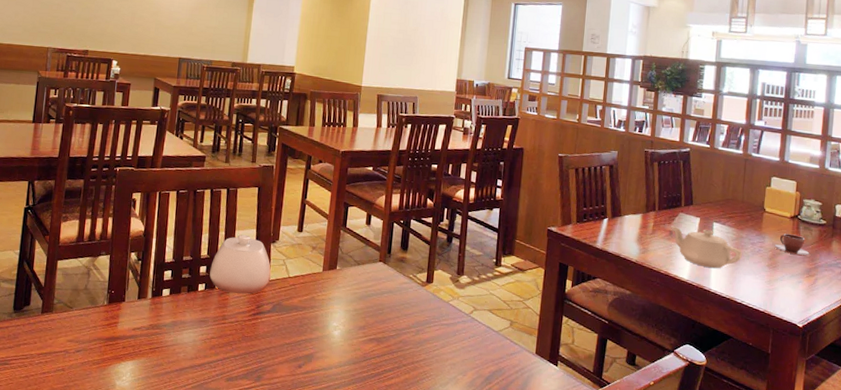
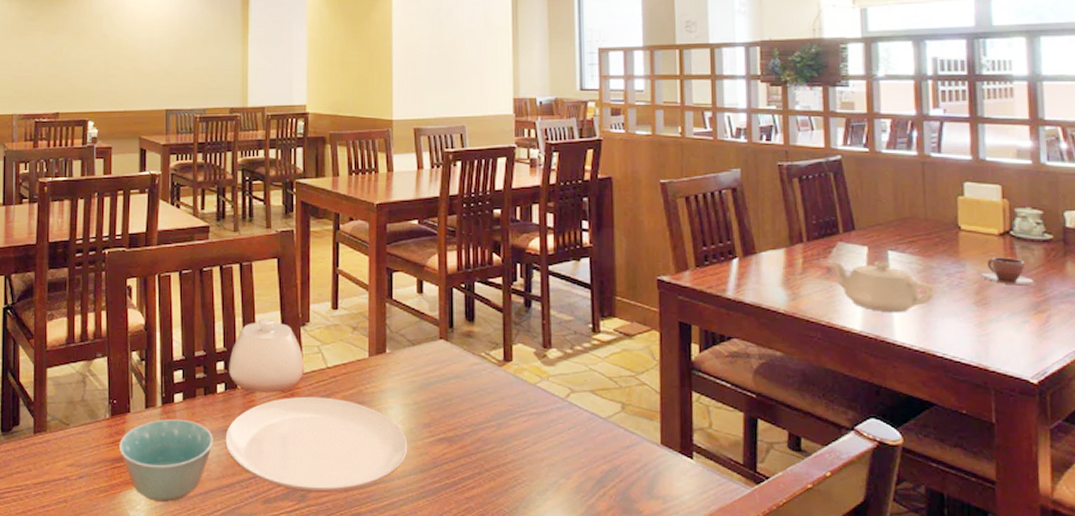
bowl: none [113,309,192,375] -> present [119,418,214,502]
plate: none [201,298,346,376] -> present [225,396,408,493]

